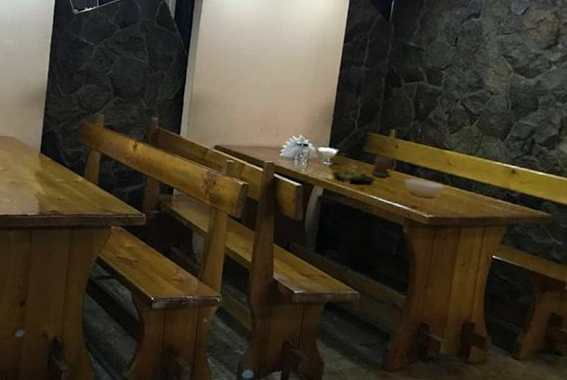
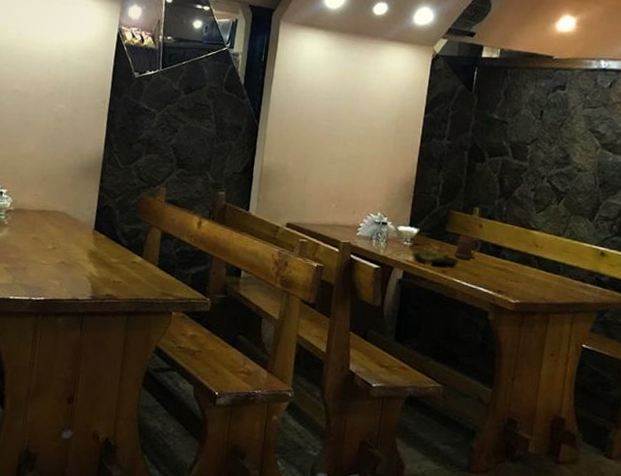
bowl: present [404,178,446,198] -> none [488,260,532,282]

